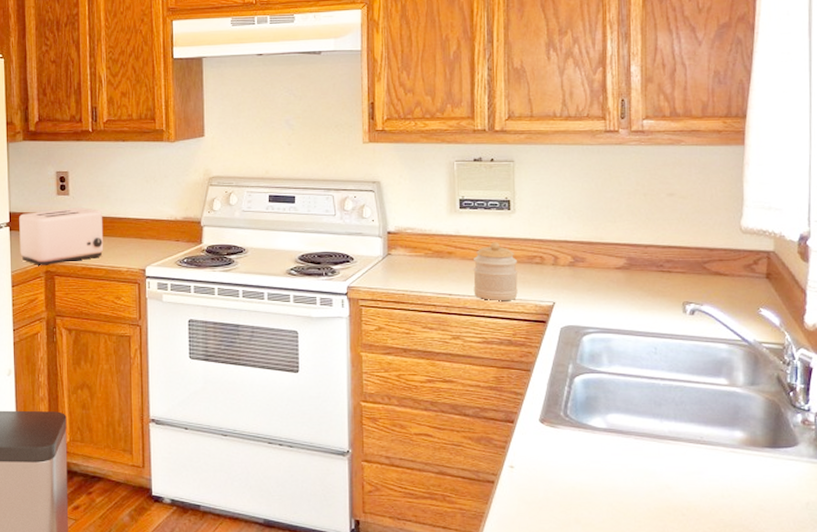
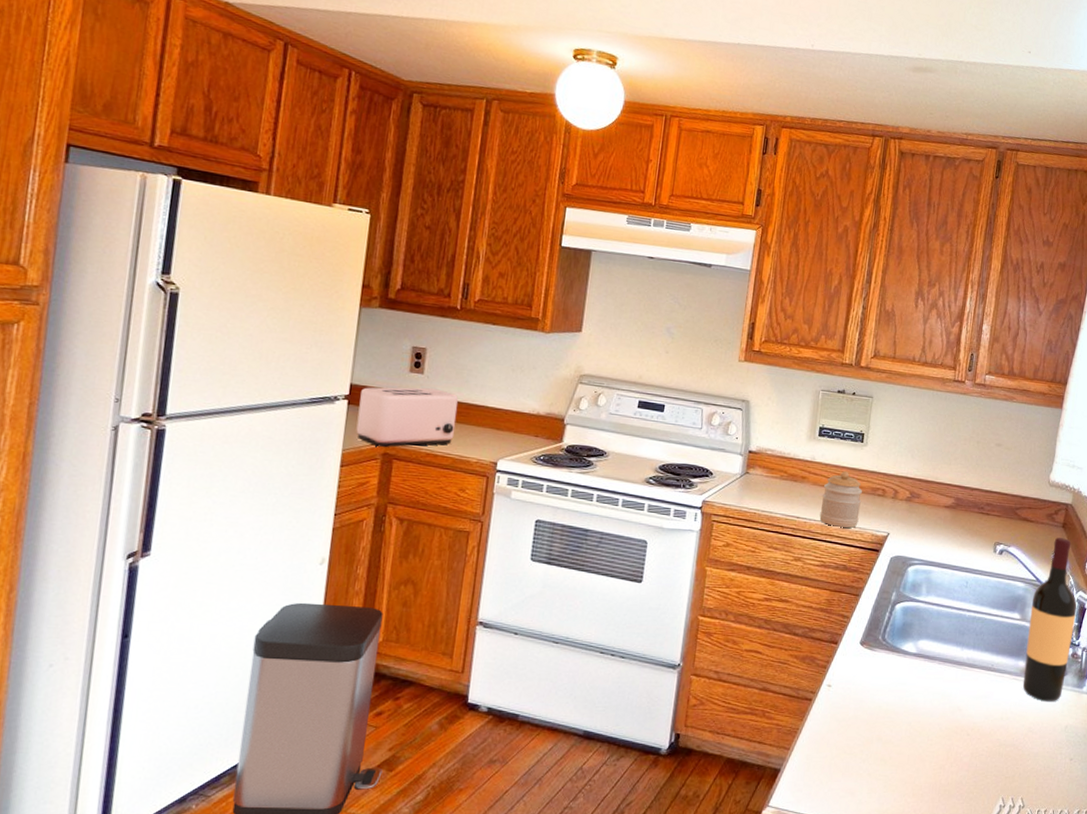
wine bottle: none [740,290,801,475] -> present [1022,537,1077,701]

